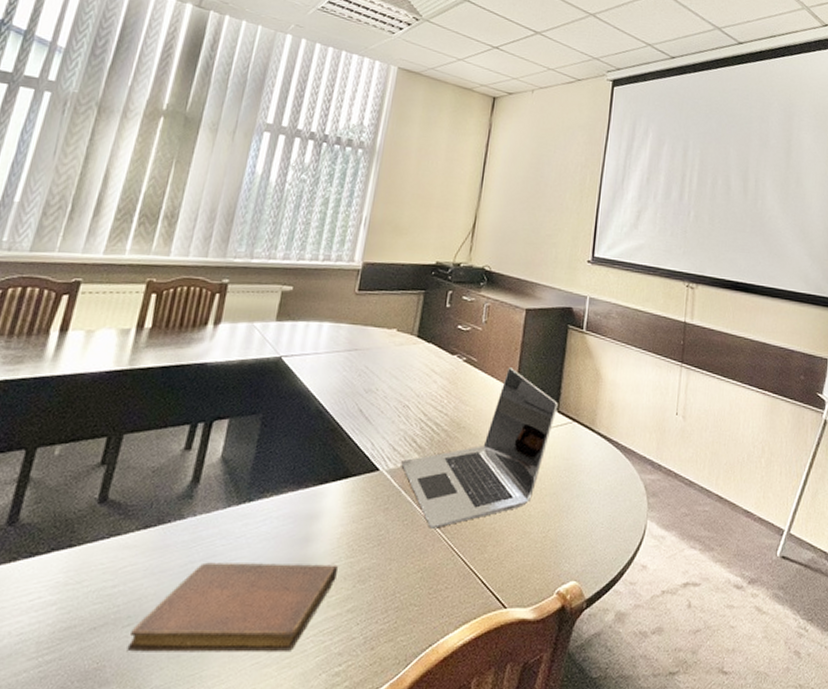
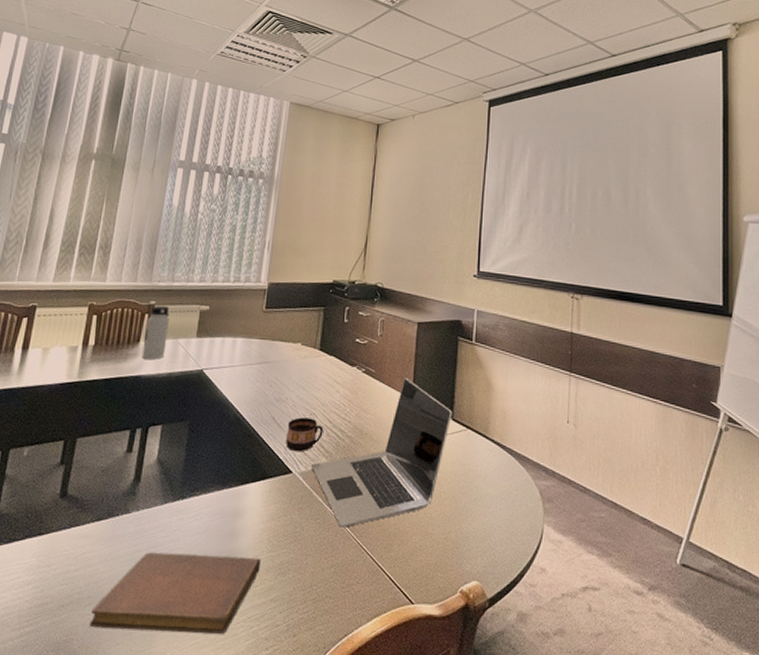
water bottle: none [209,284,246,345] -> present [142,305,170,359]
cup: none [373,410,417,448] -> present [286,417,323,452]

